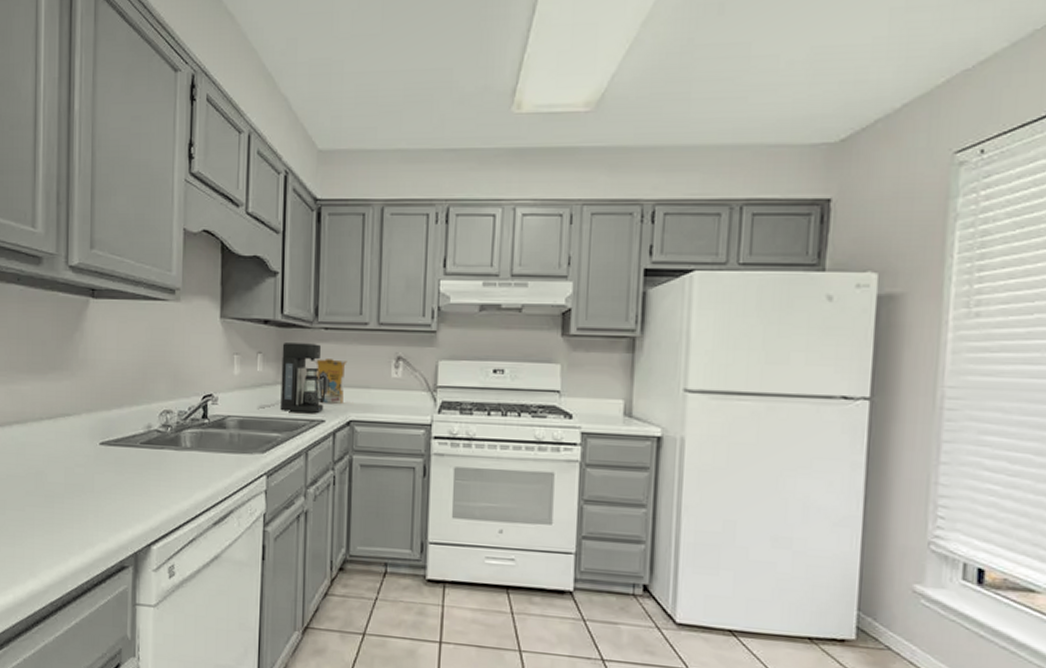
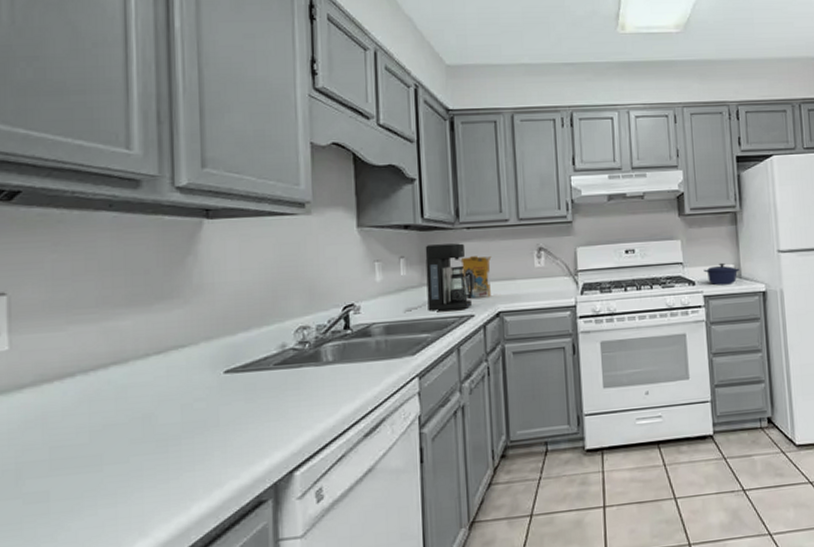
cooking pot: none [584,396,631,423] -> present [703,262,740,286]

